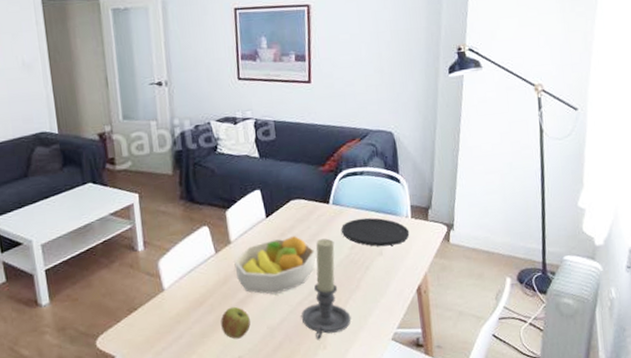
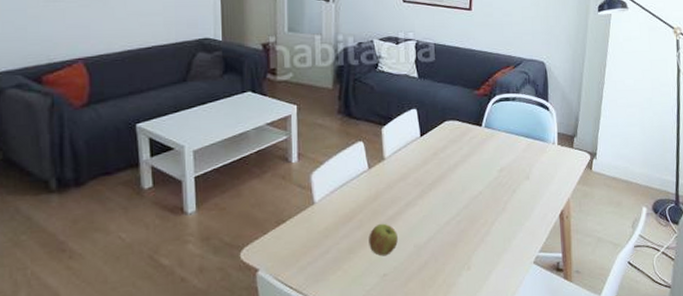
fruit bowl: present [234,236,316,295] -> none [386,156,466,213]
candle holder: present [301,238,351,340] -> none [447,160,496,261]
plate: present [342,217,410,247] -> none [492,142,556,171]

